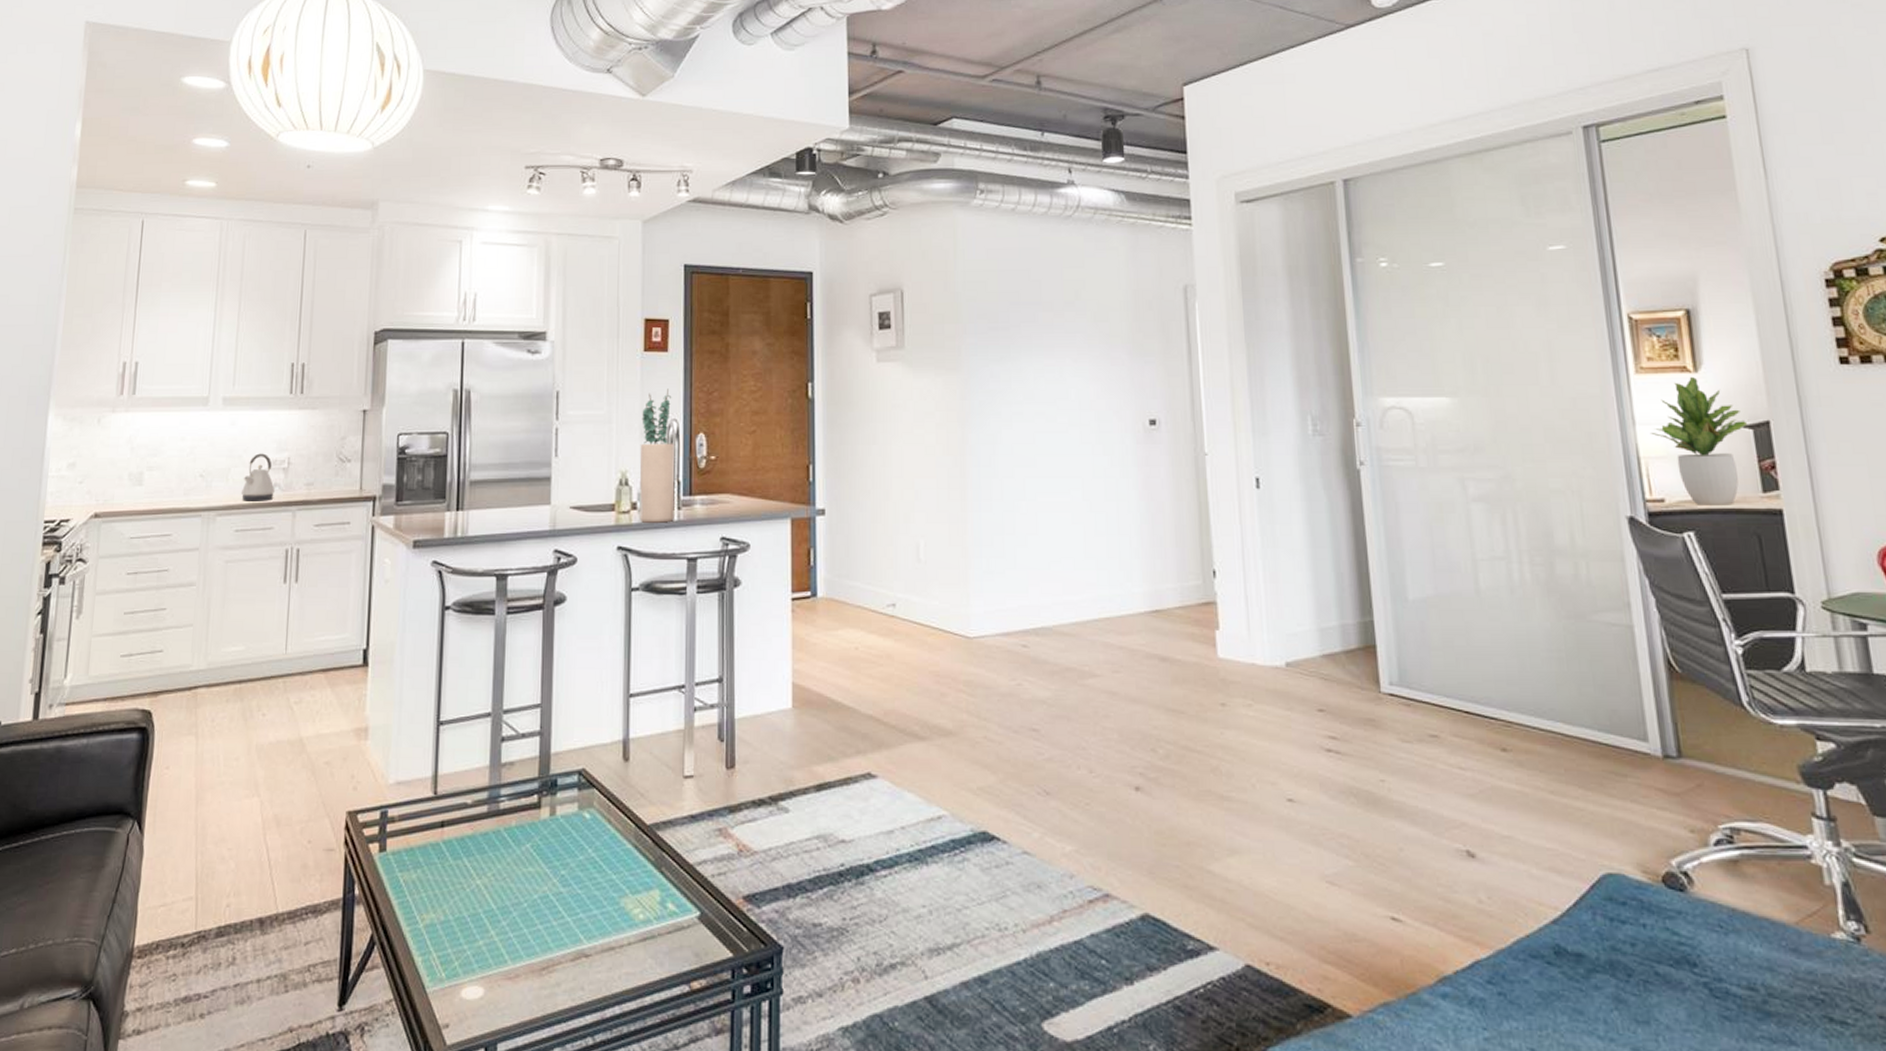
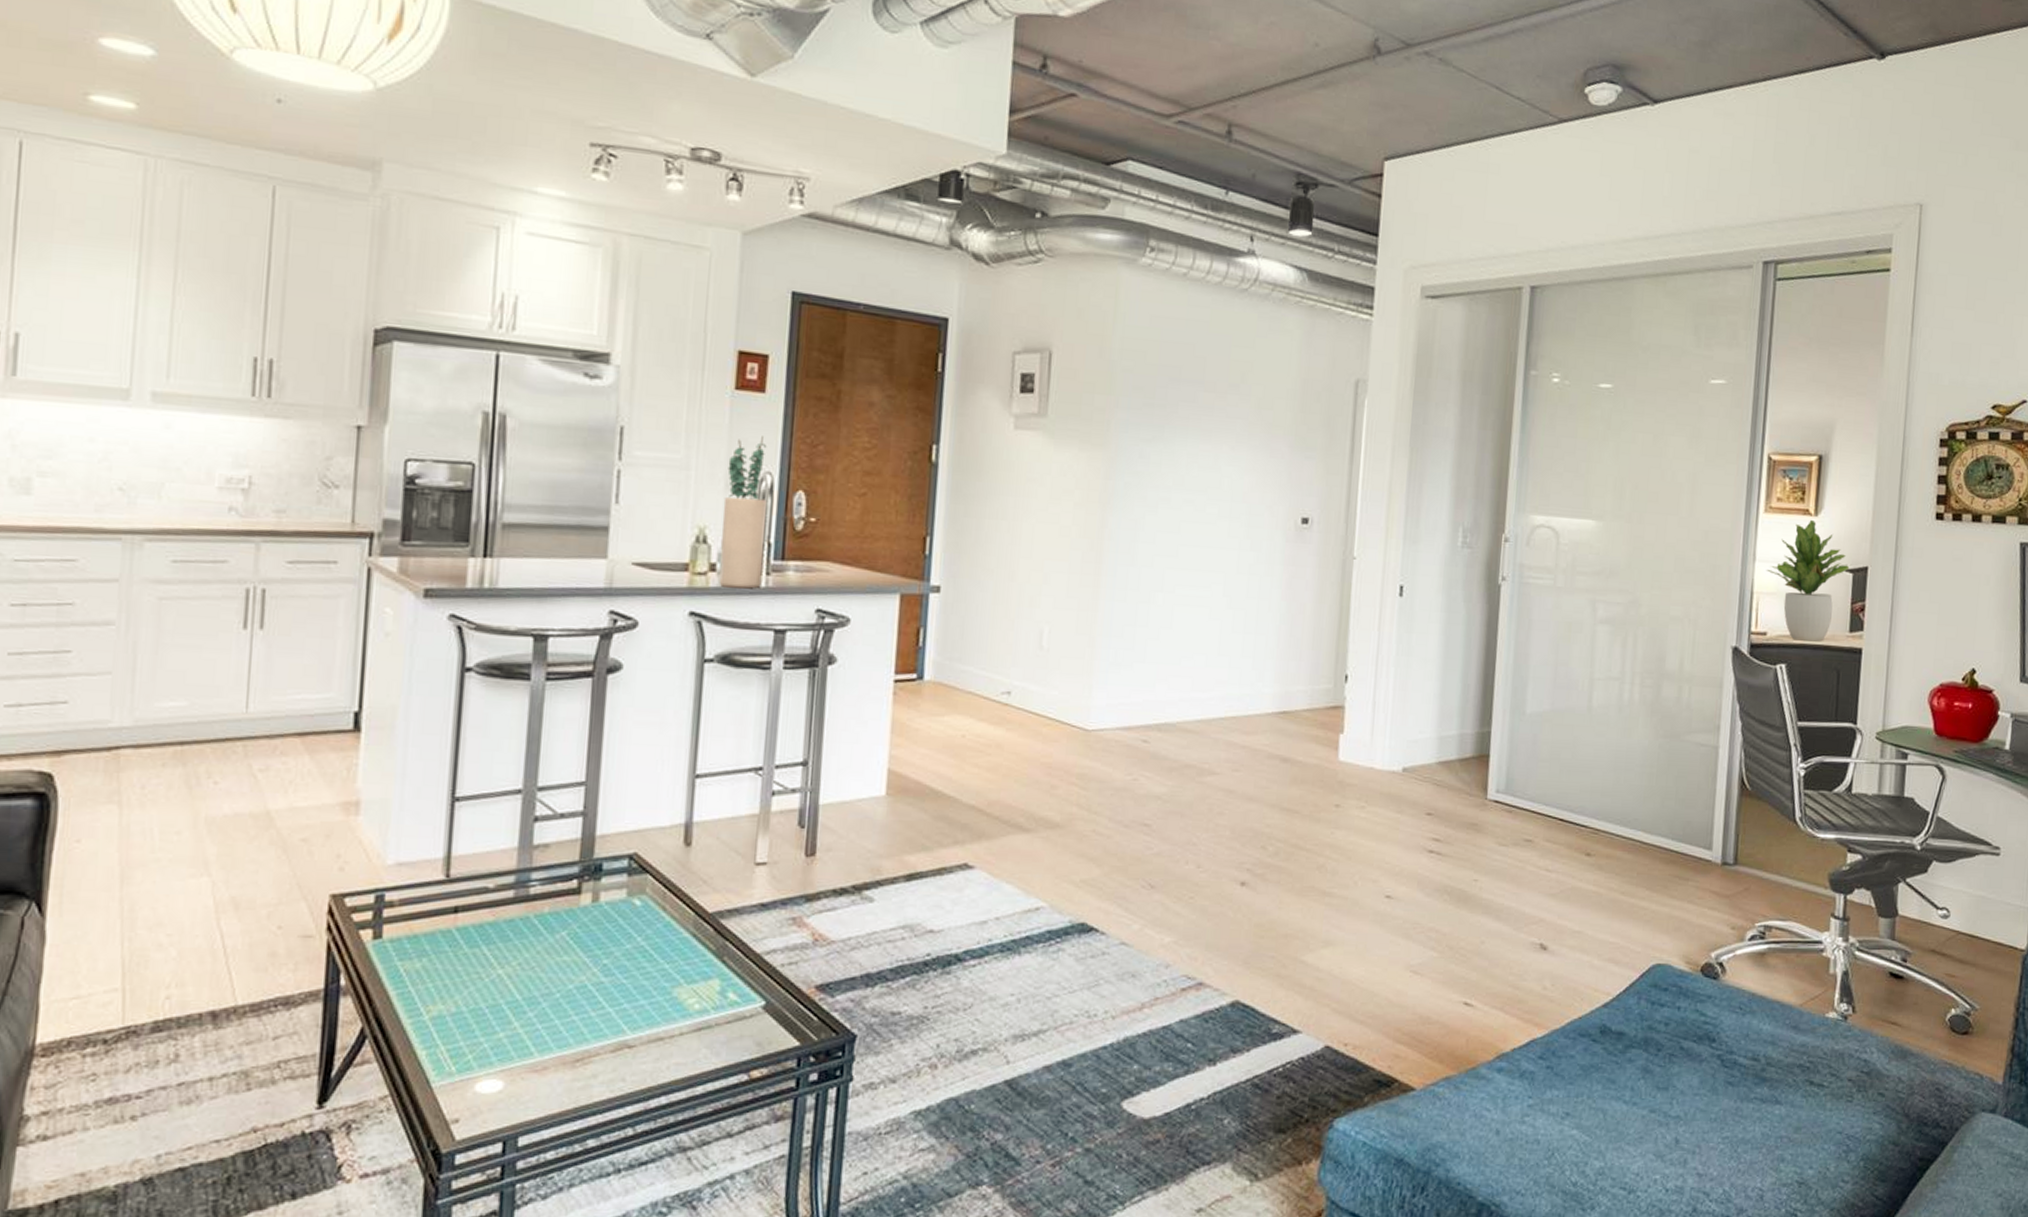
kettle: present [241,453,276,503] -> none [180,467,231,529]

